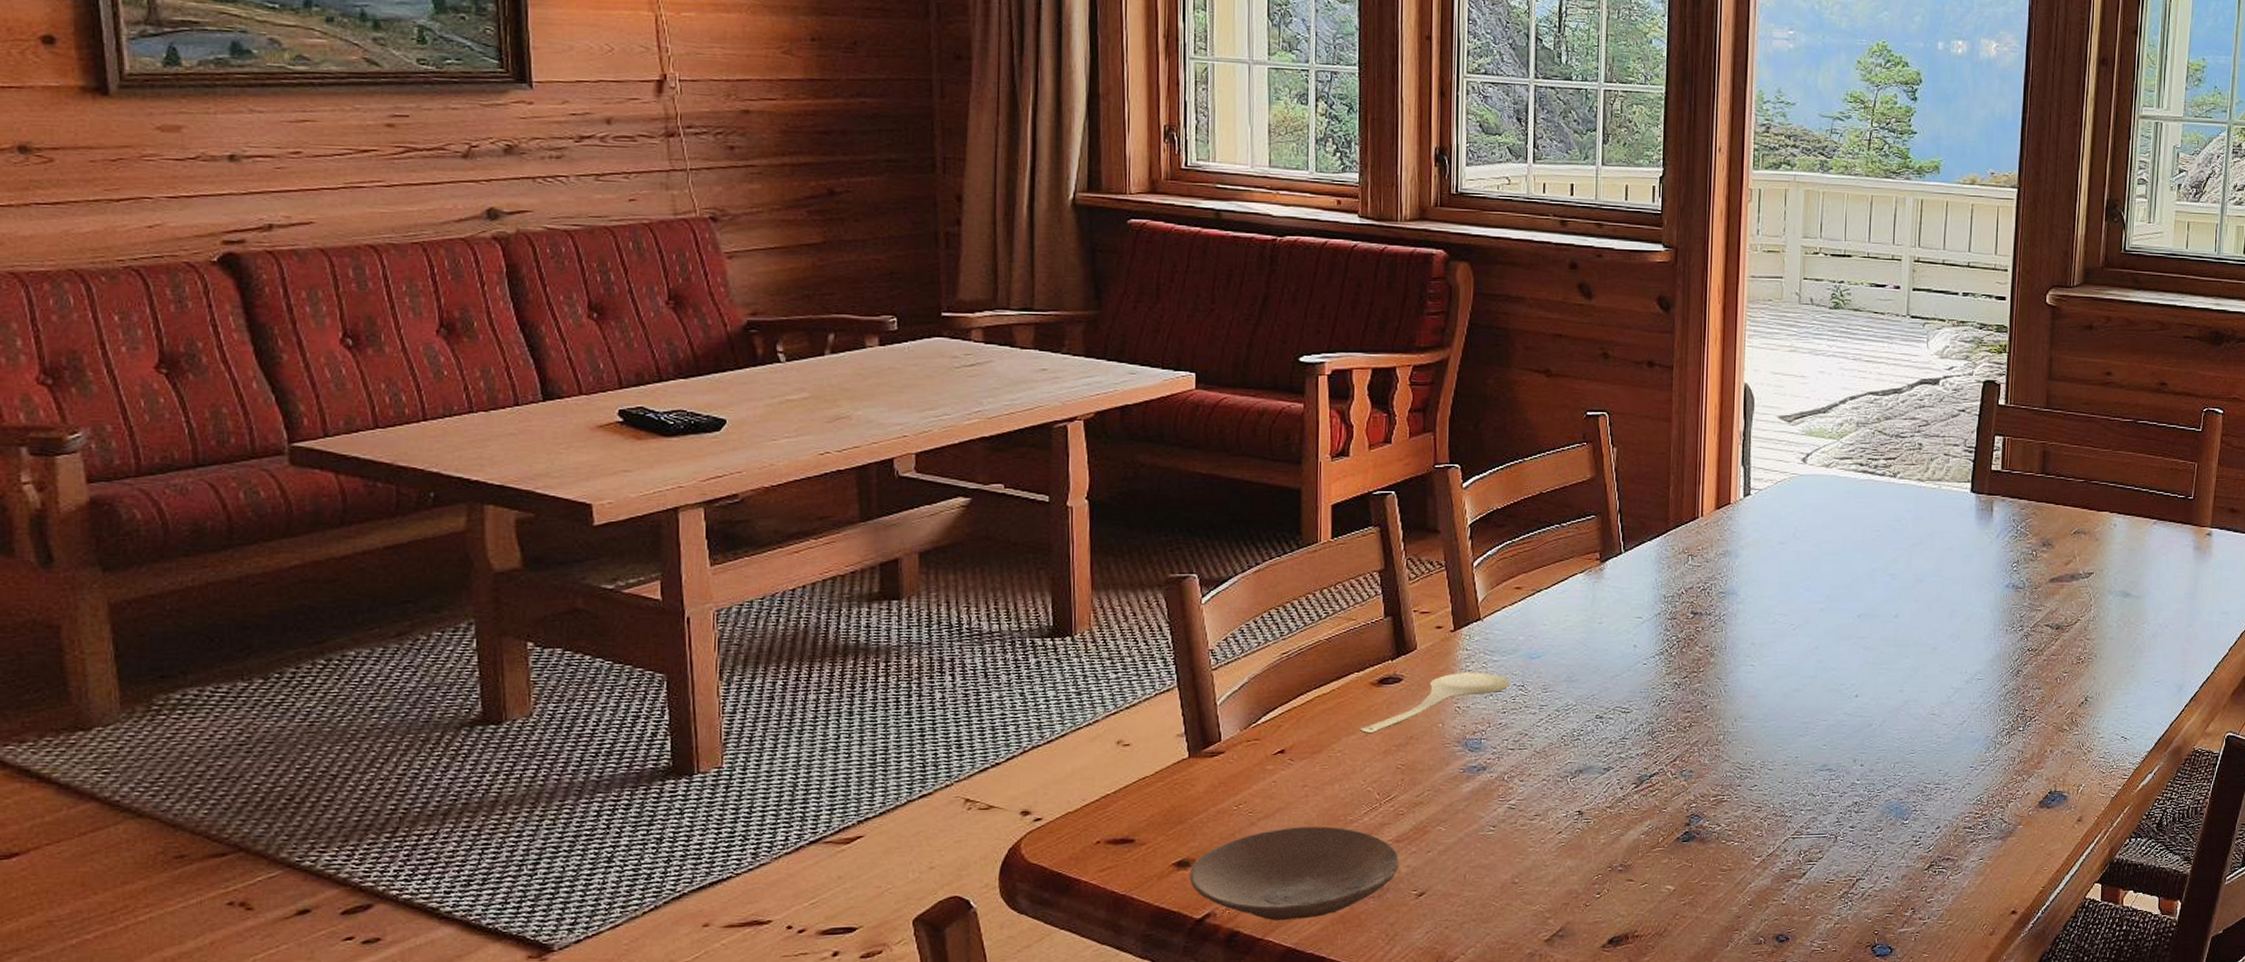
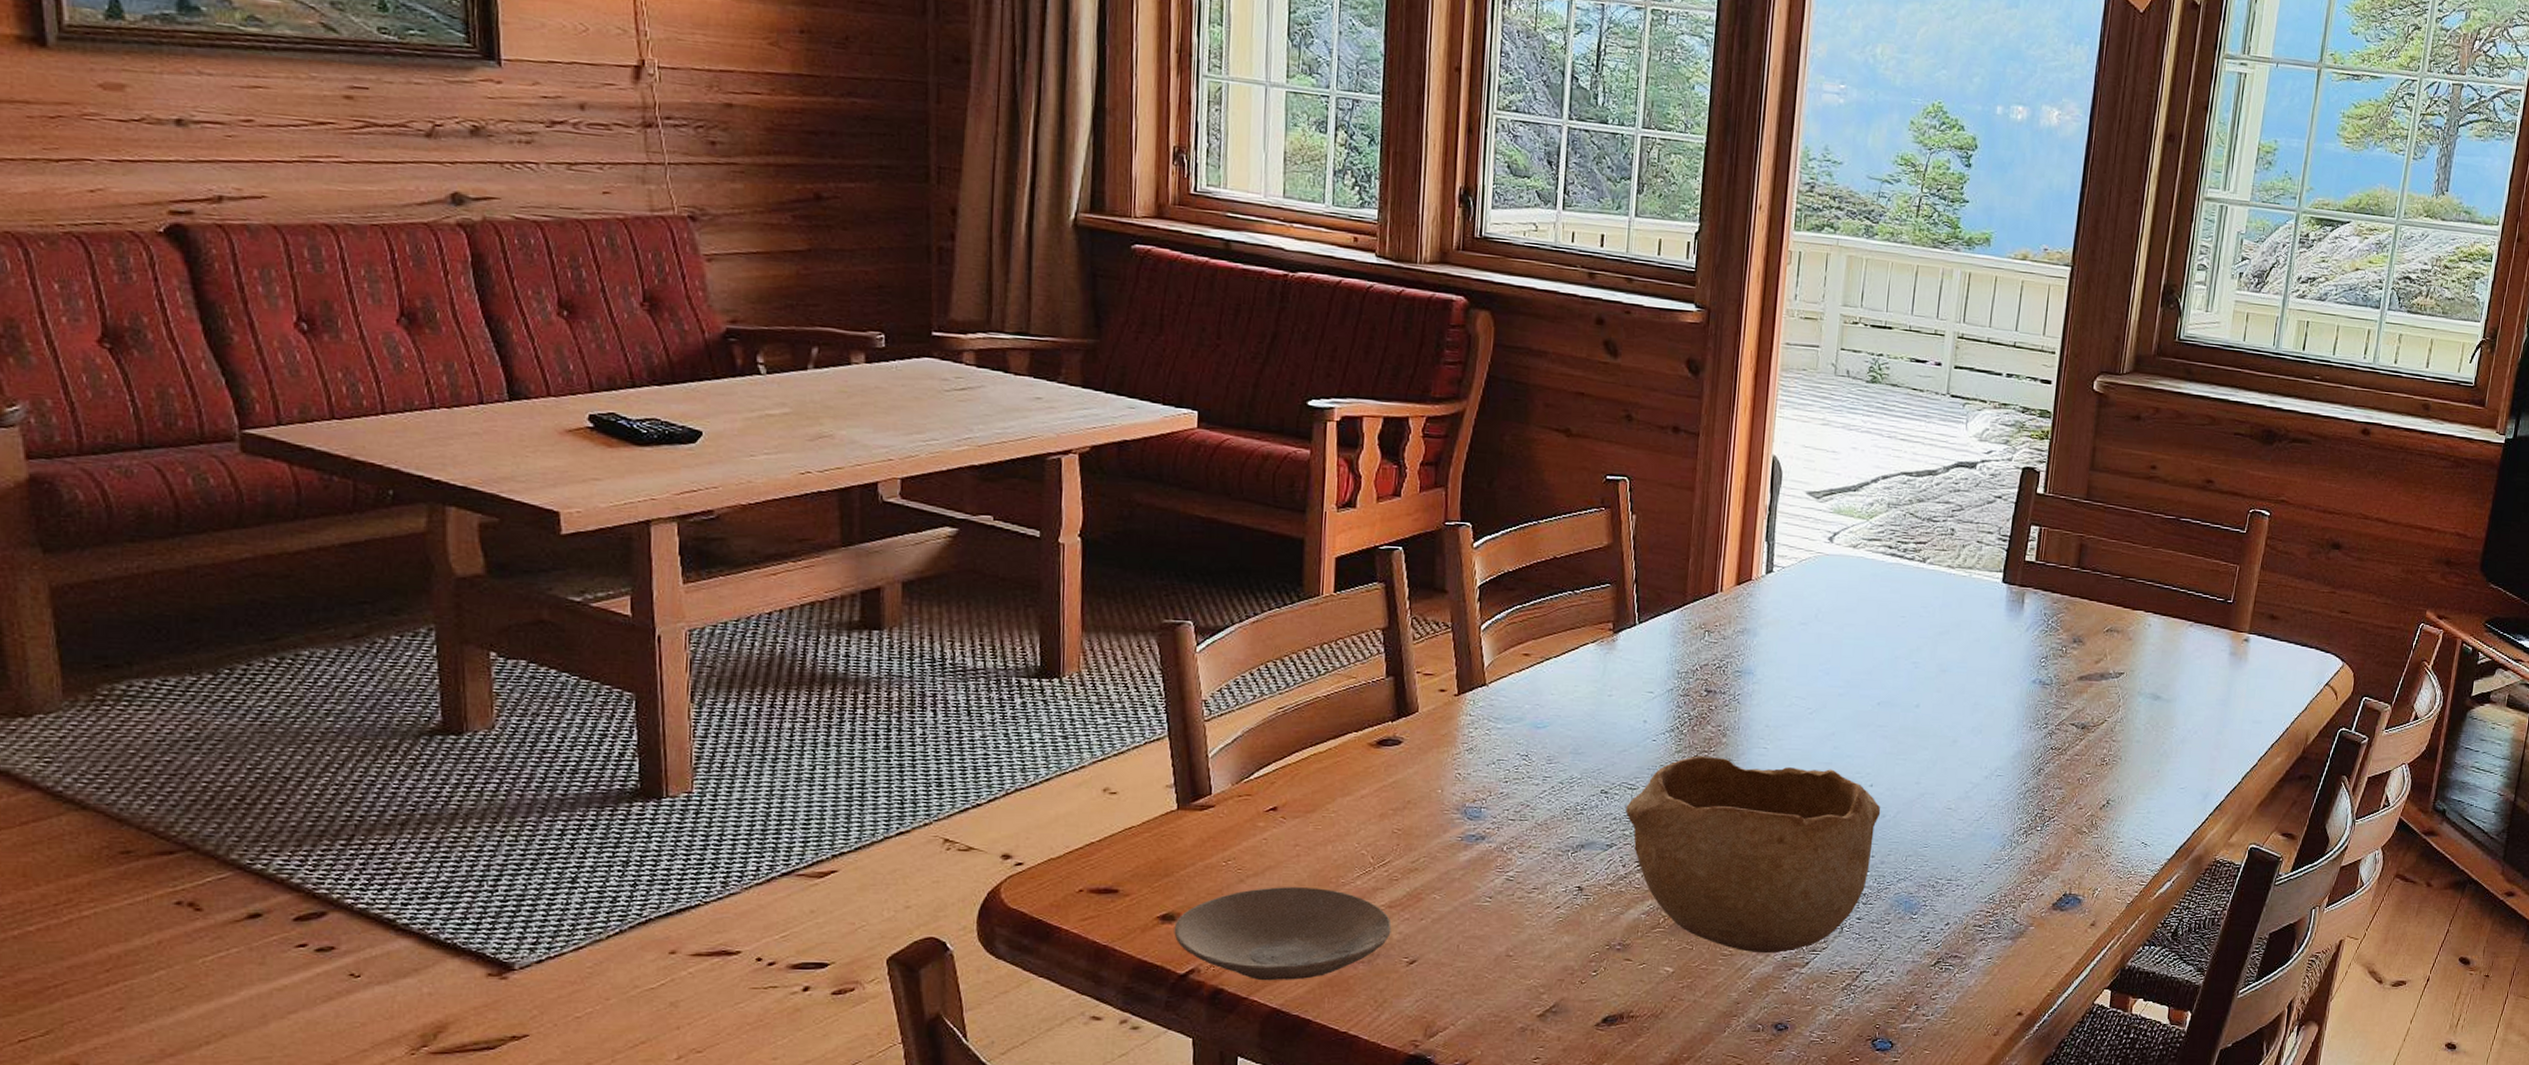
spoon: present [1360,672,1511,734] -> none [1356,738,1514,796]
bowl: none [1621,676,1867,867] -> present [1626,755,1881,954]

